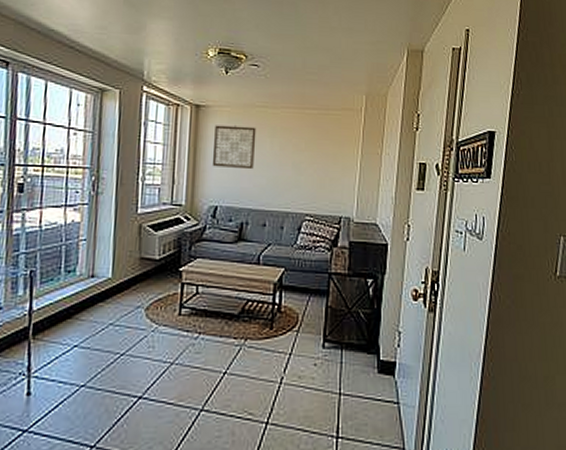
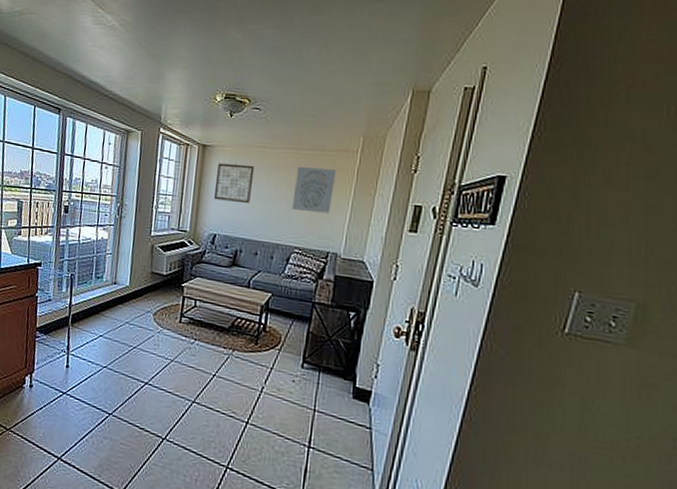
wall art: none [299,128,341,176] -> present [292,167,336,214]

